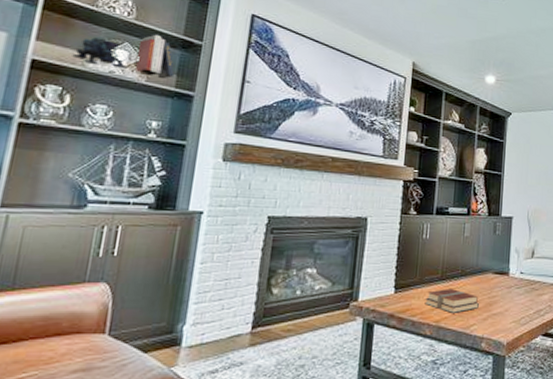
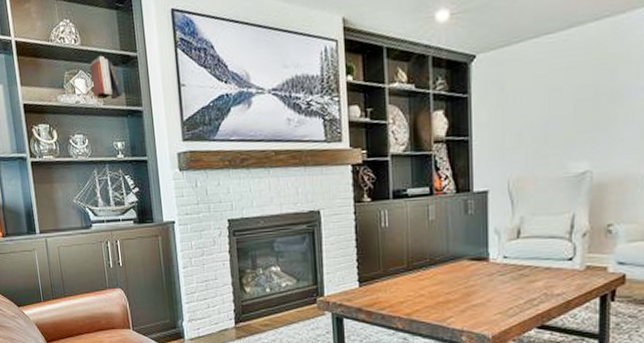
decorative figurine: present [72,37,127,68] -> none [47,71,87,99]
books: present [425,289,479,313] -> none [392,280,454,305]

